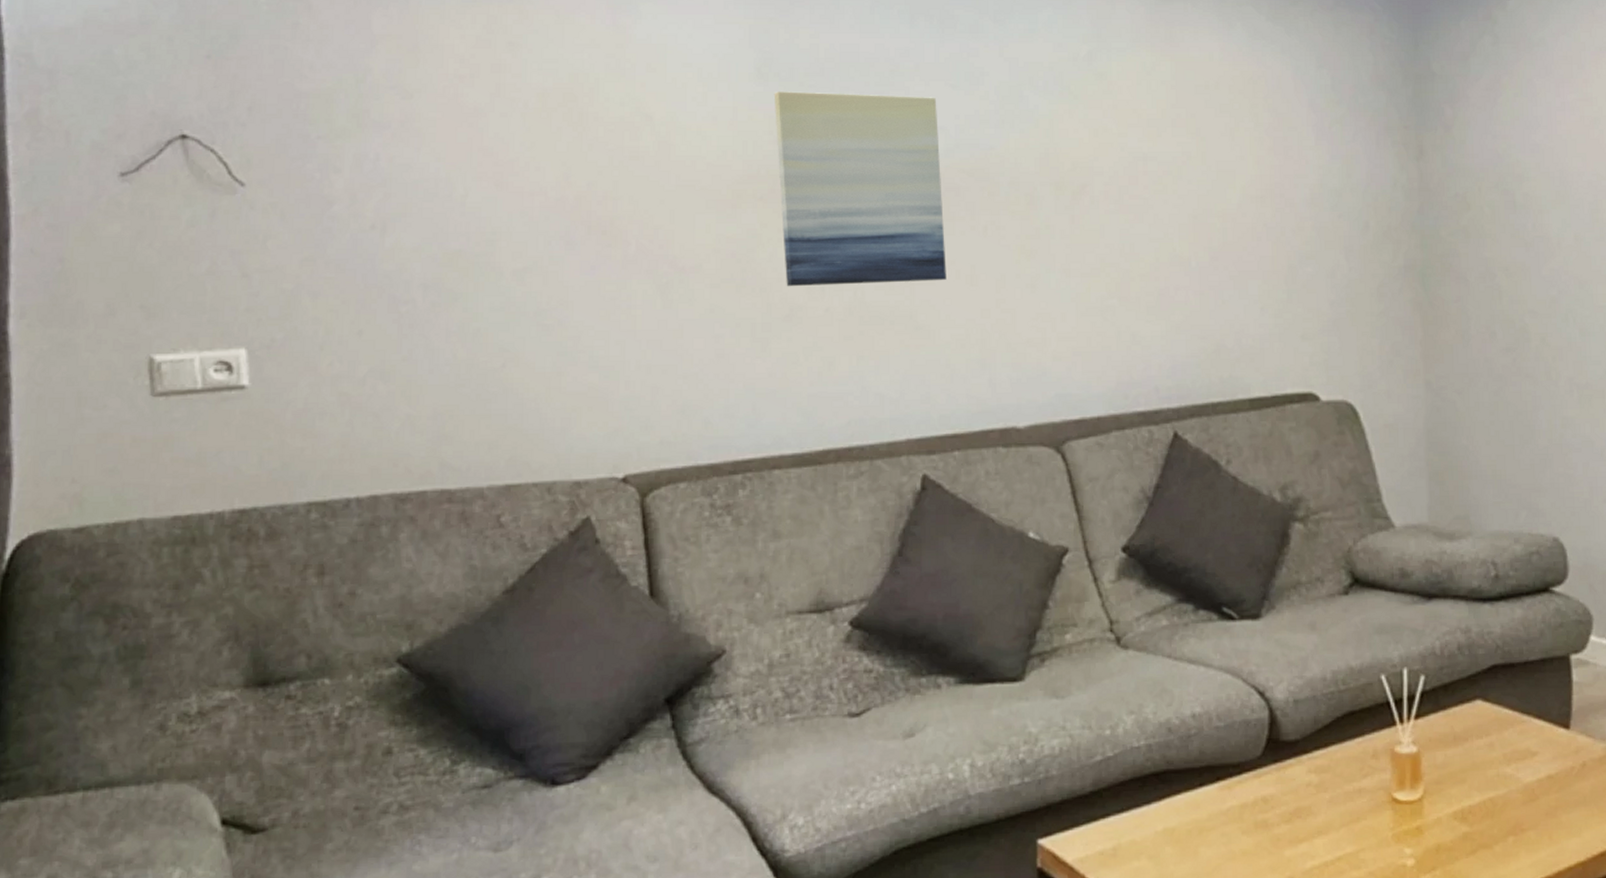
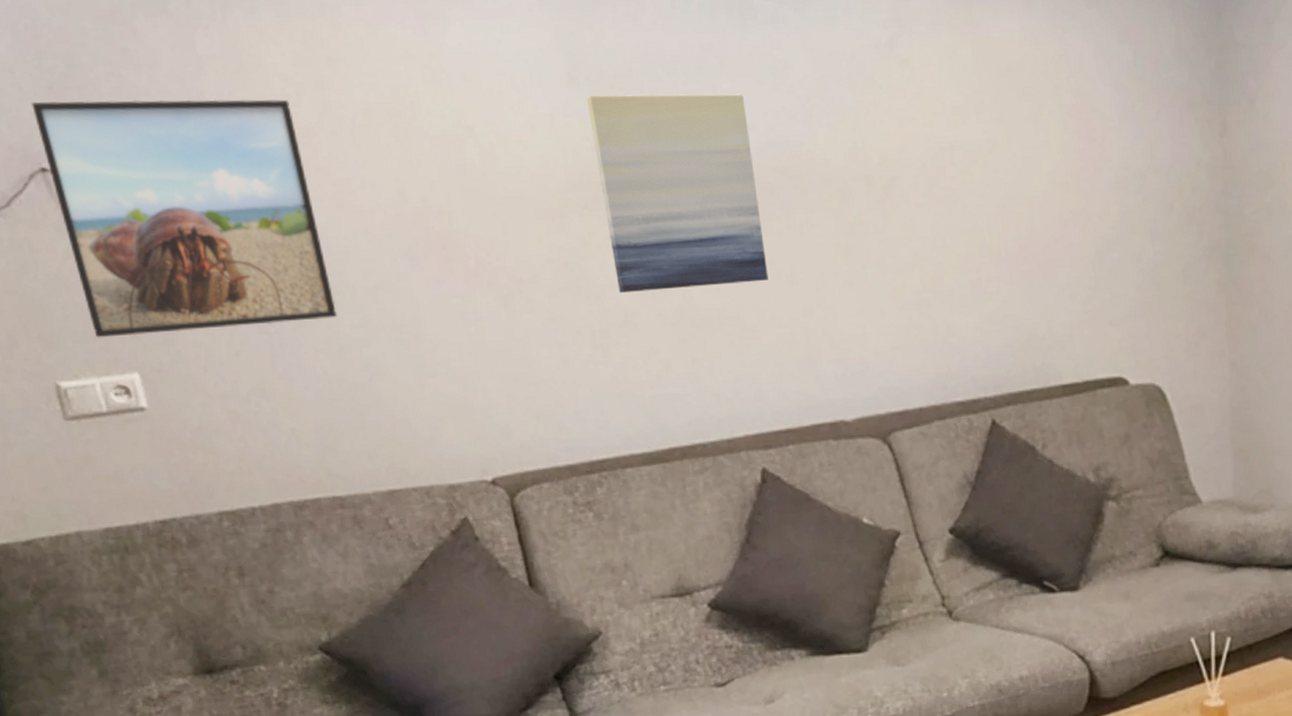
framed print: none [184,69,479,310] -> present [31,99,338,338]

